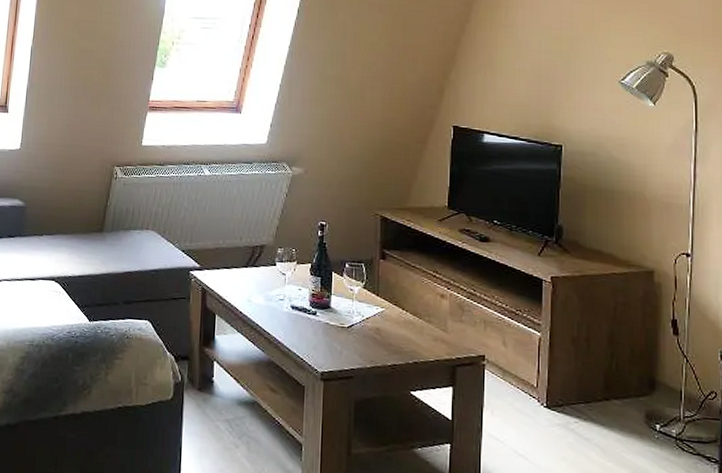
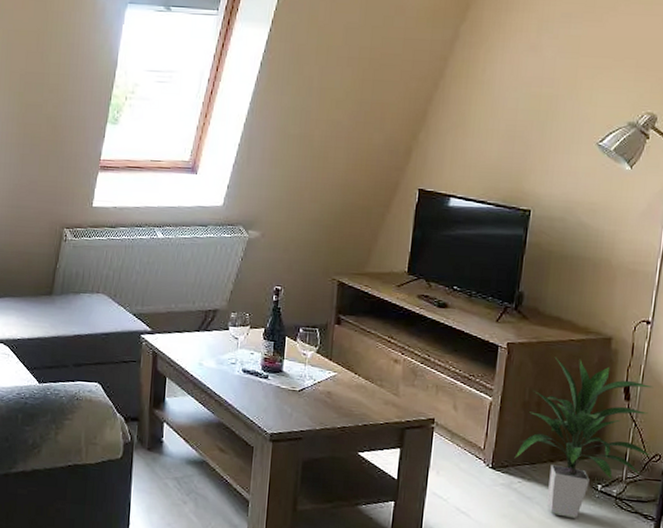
indoor plant: none [568,290,708,461] -> present [514,357,654,518]

